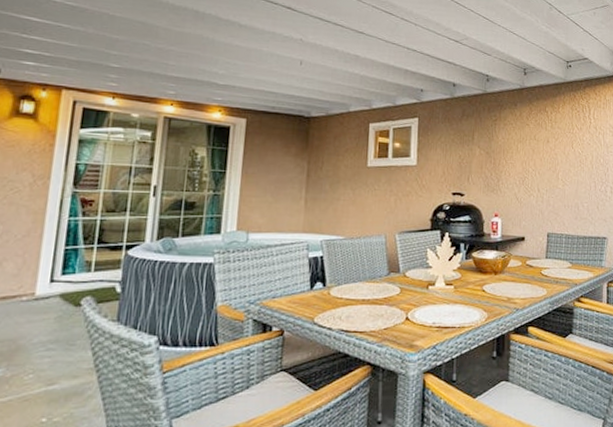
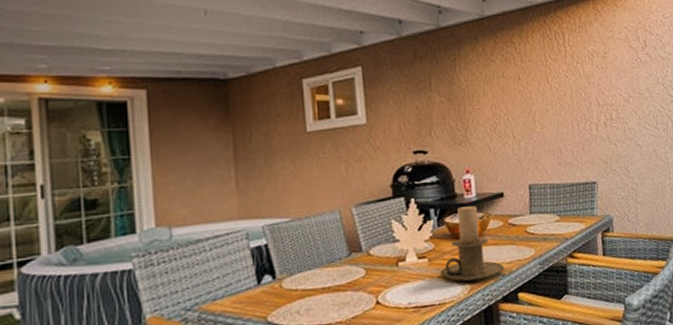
candle holder: none [463,245,519,311] -> present [440,206,505,282]

